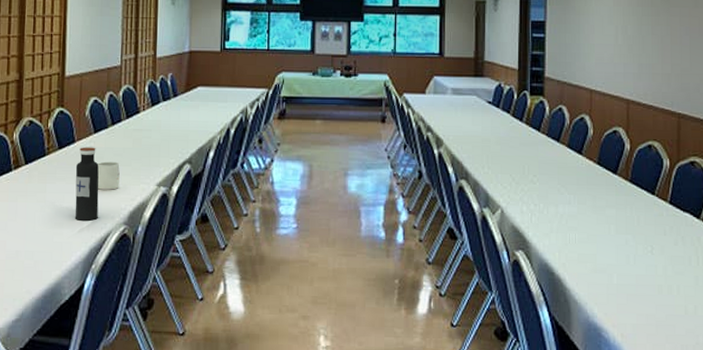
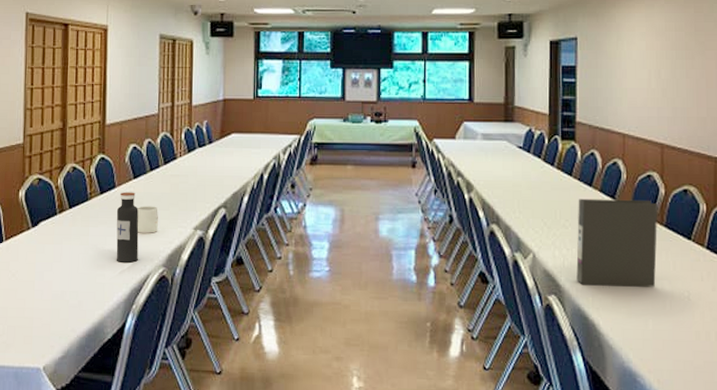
binder: none [543,154,623,242] -> present [576,198,658,287]

